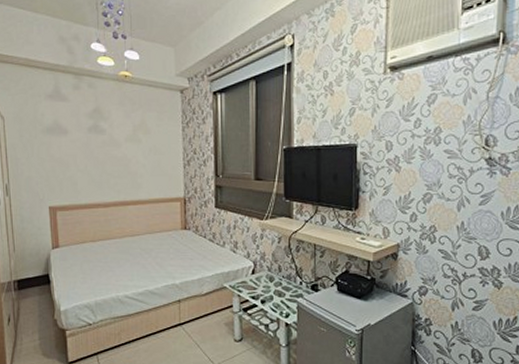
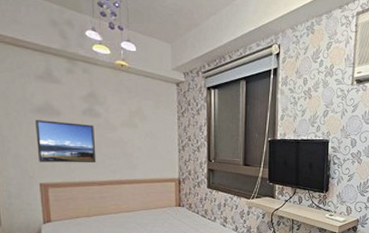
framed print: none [46,140,101,184] -> present [36,120,96,163]

